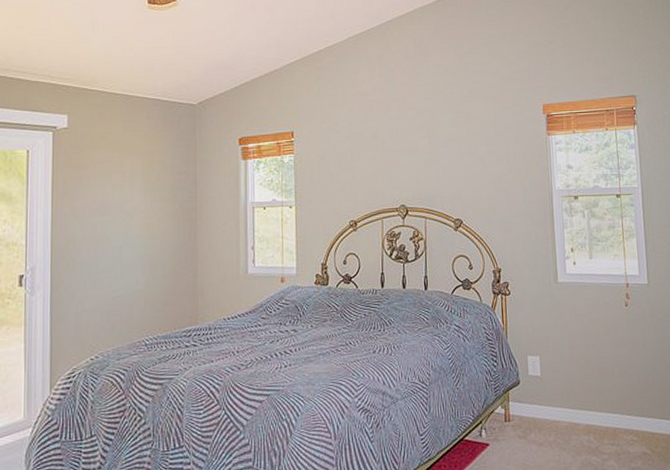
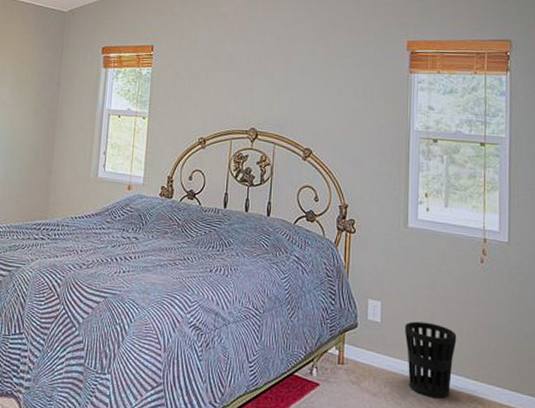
wastebasket: none [562,369,610,438] -> present [404,321,457,399]

